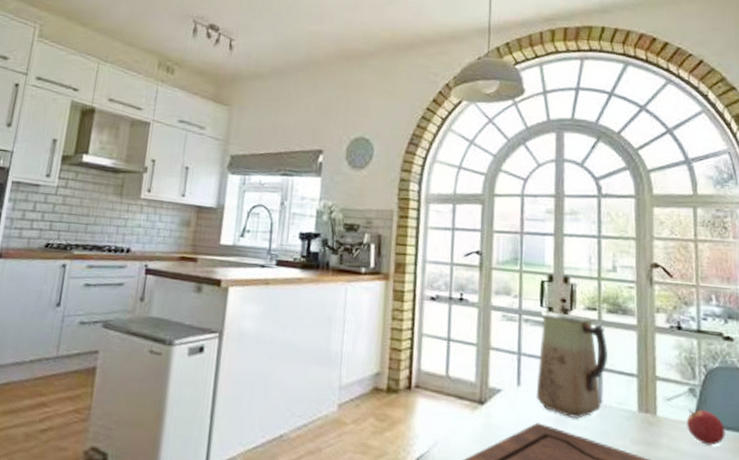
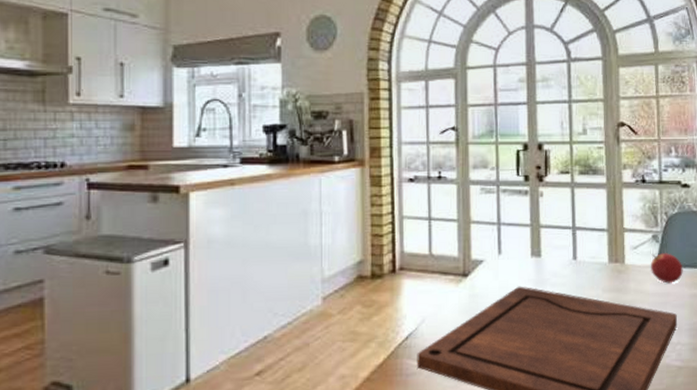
vase: present [536,310,609,419] -> none [516,179,582,278]

